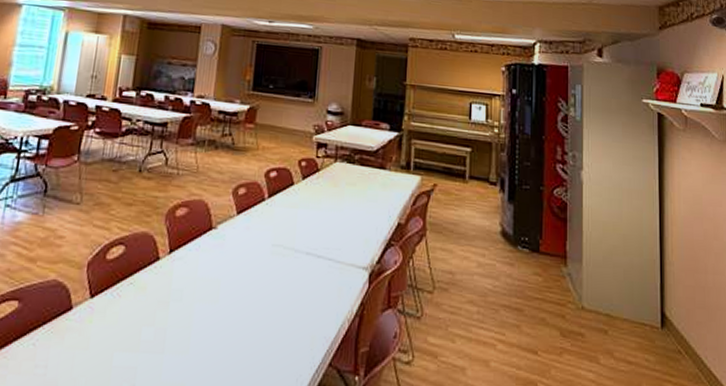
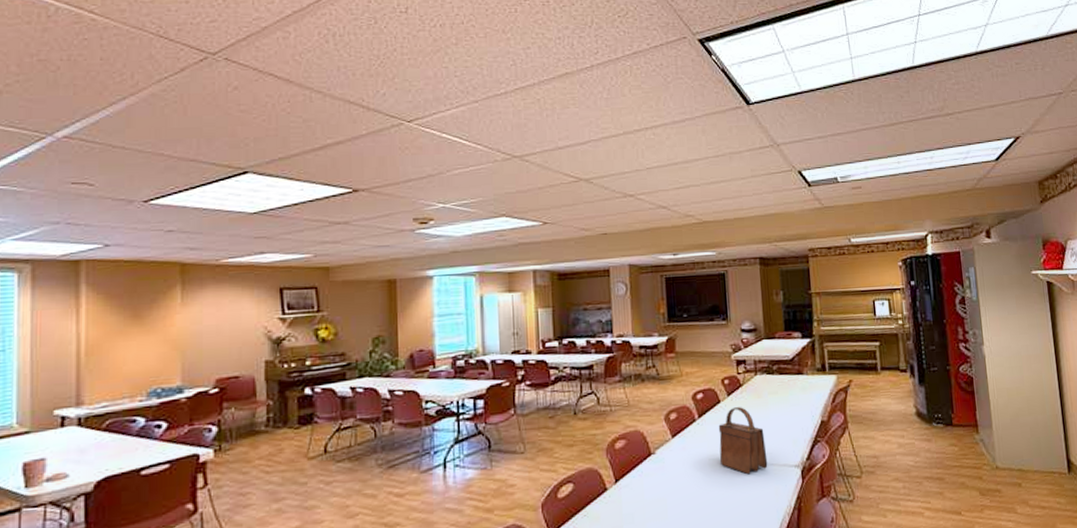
handbag: none [284,193,336,269] -> present [718,407,768,475]

